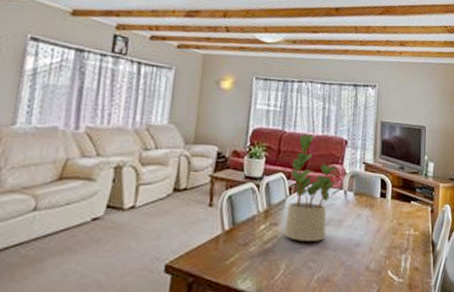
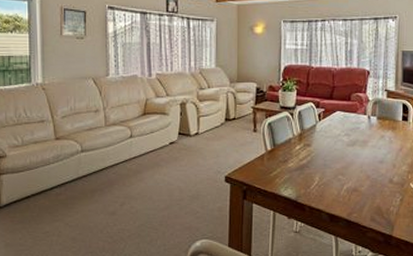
potted plant: present [284,133,342,241] -> none [316,67,366,159]

